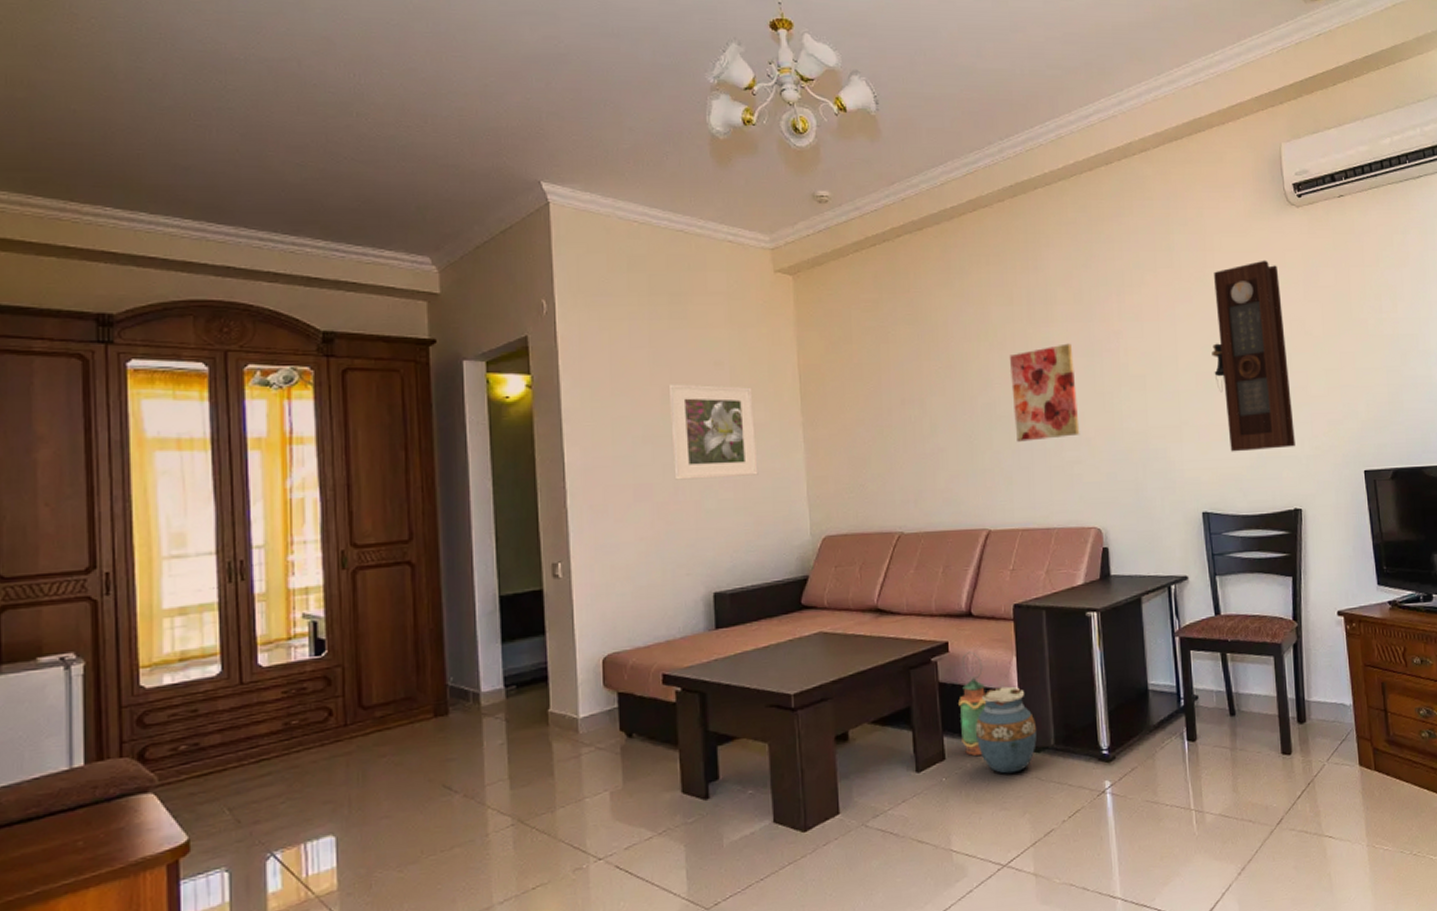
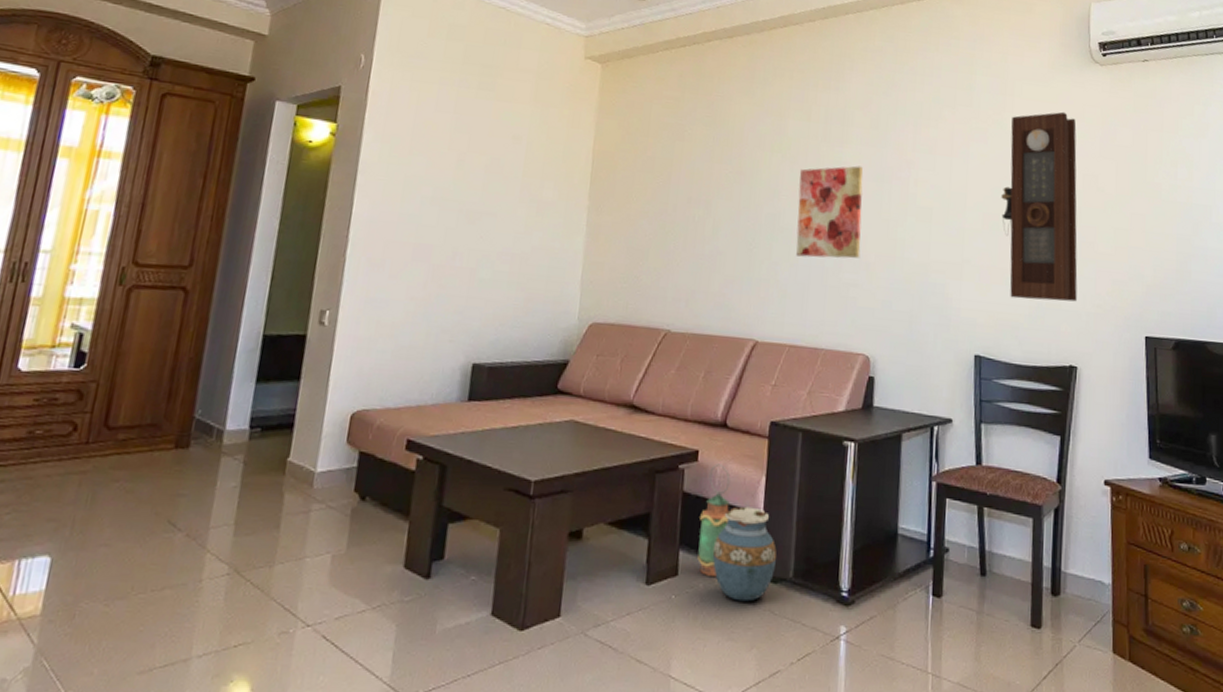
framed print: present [668,384,759,480] -> none [454,151,545,252]

